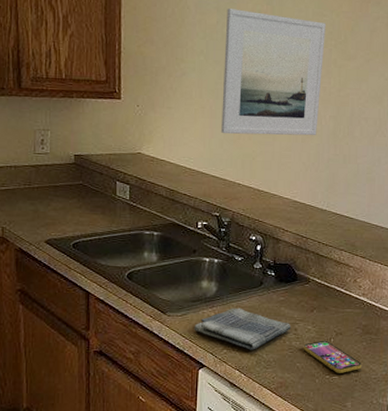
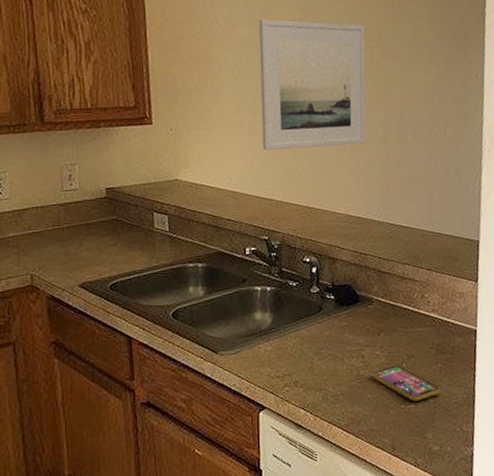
dish towel: present [194,308,292,350] -> none [250,338,358,385]

